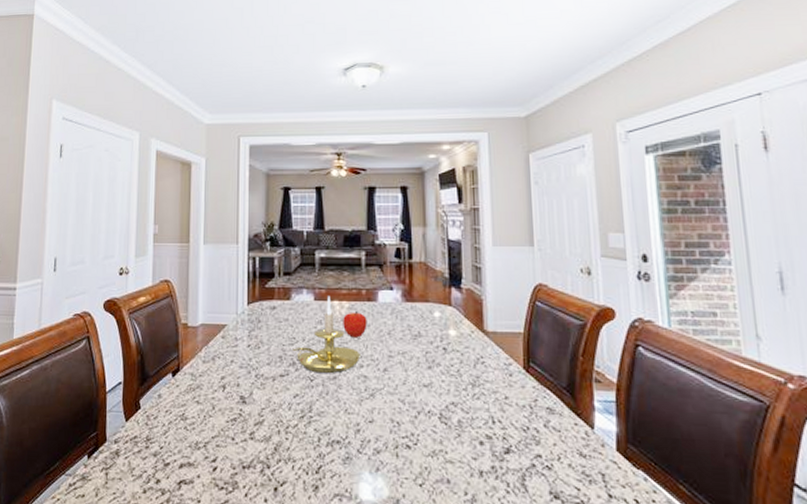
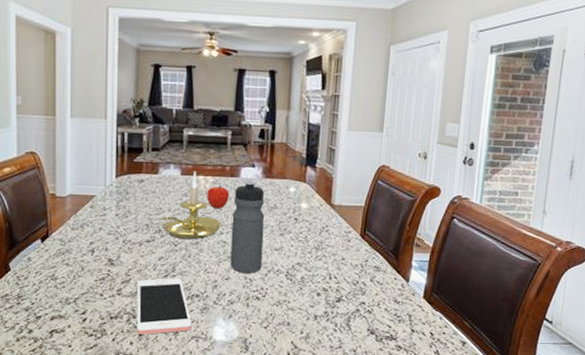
cell phone: none [271,419,334,490] -> present [136,278,193,335]
water bottle: none [372,305,410,415] -> present [230,181,265,273]

